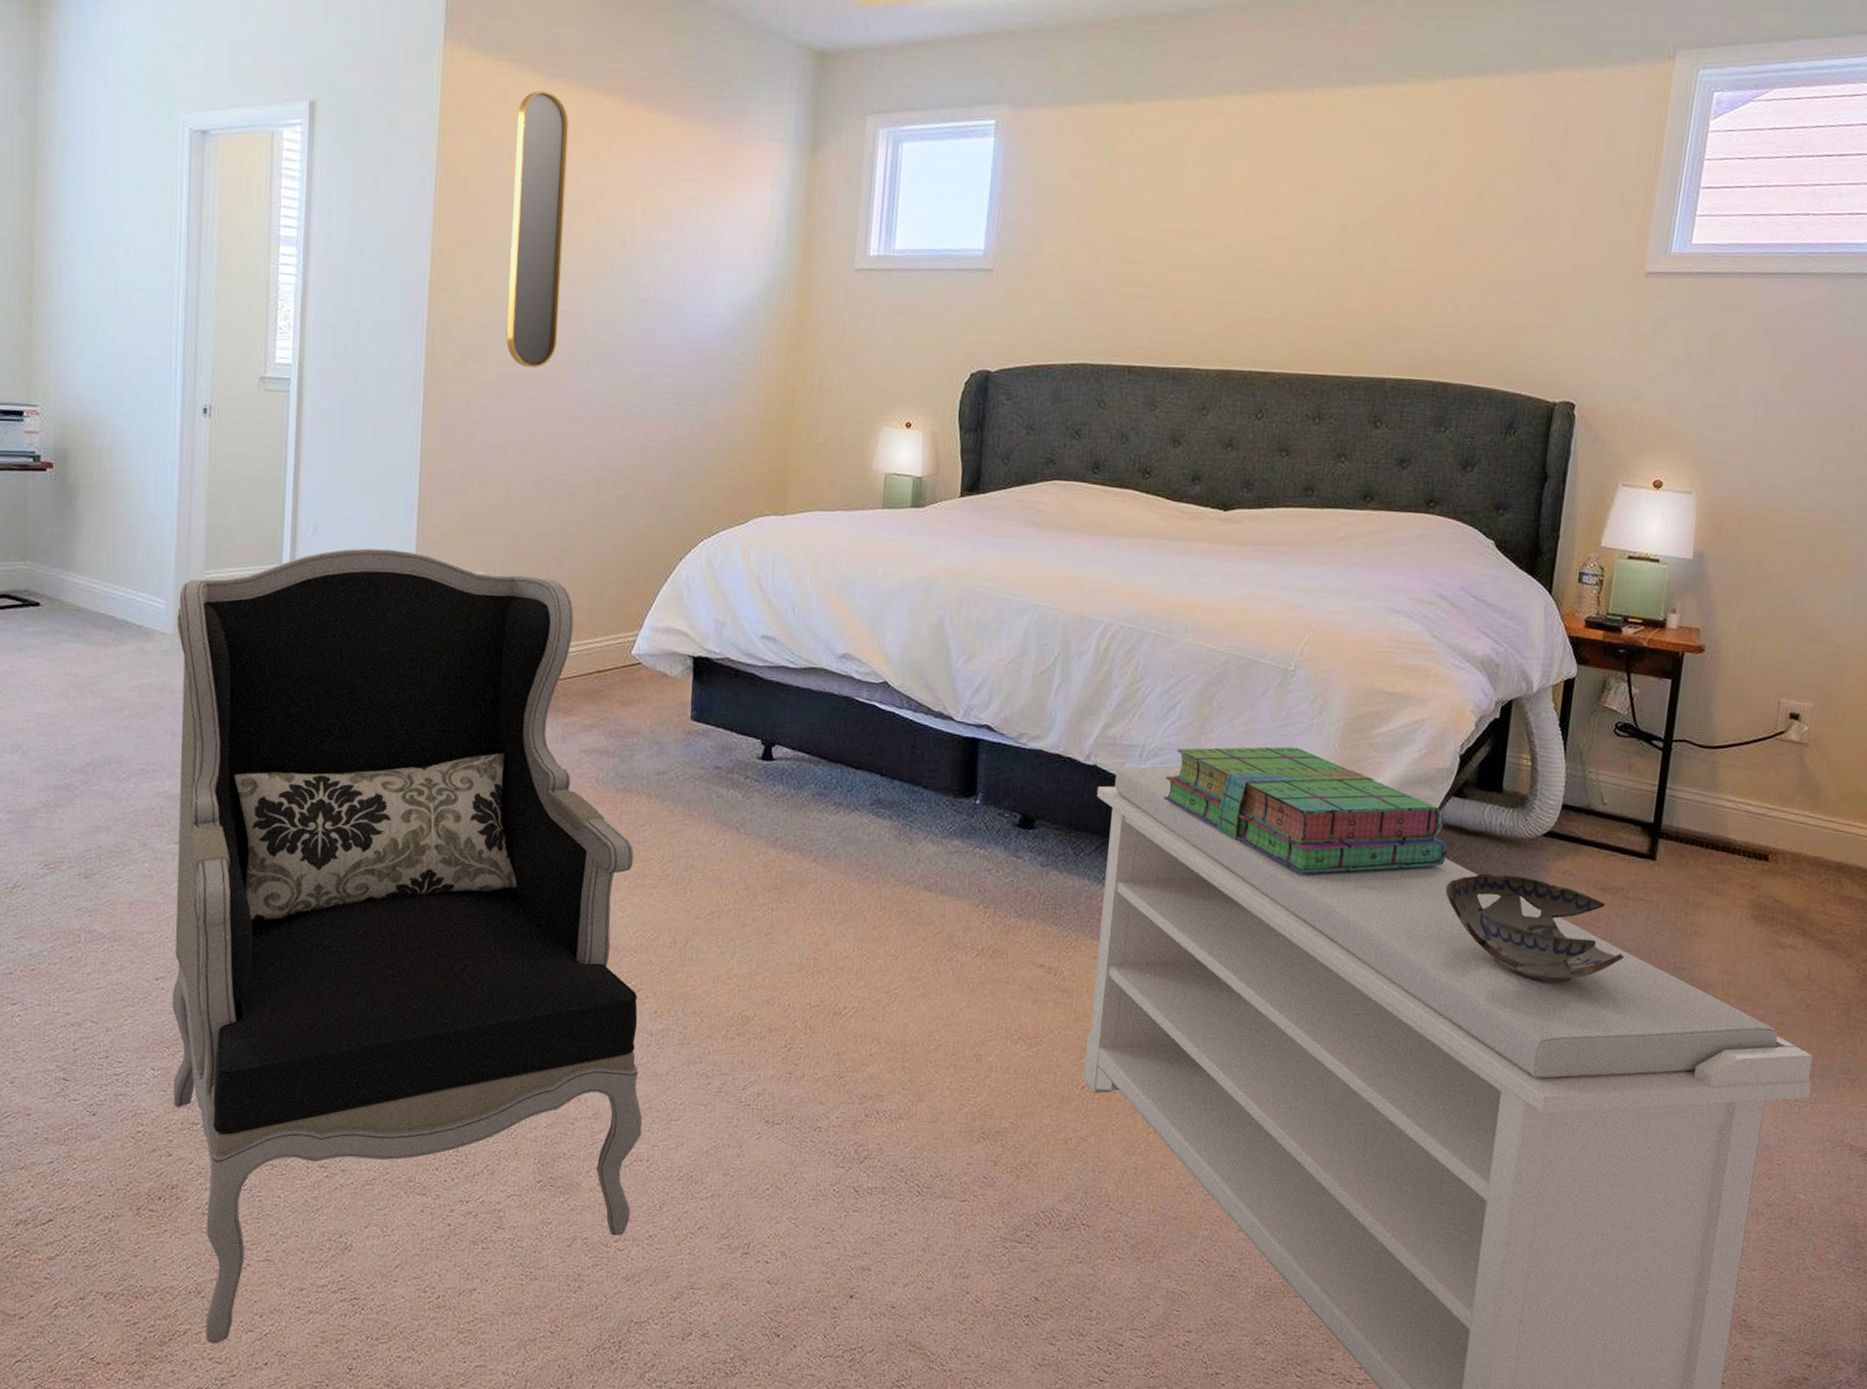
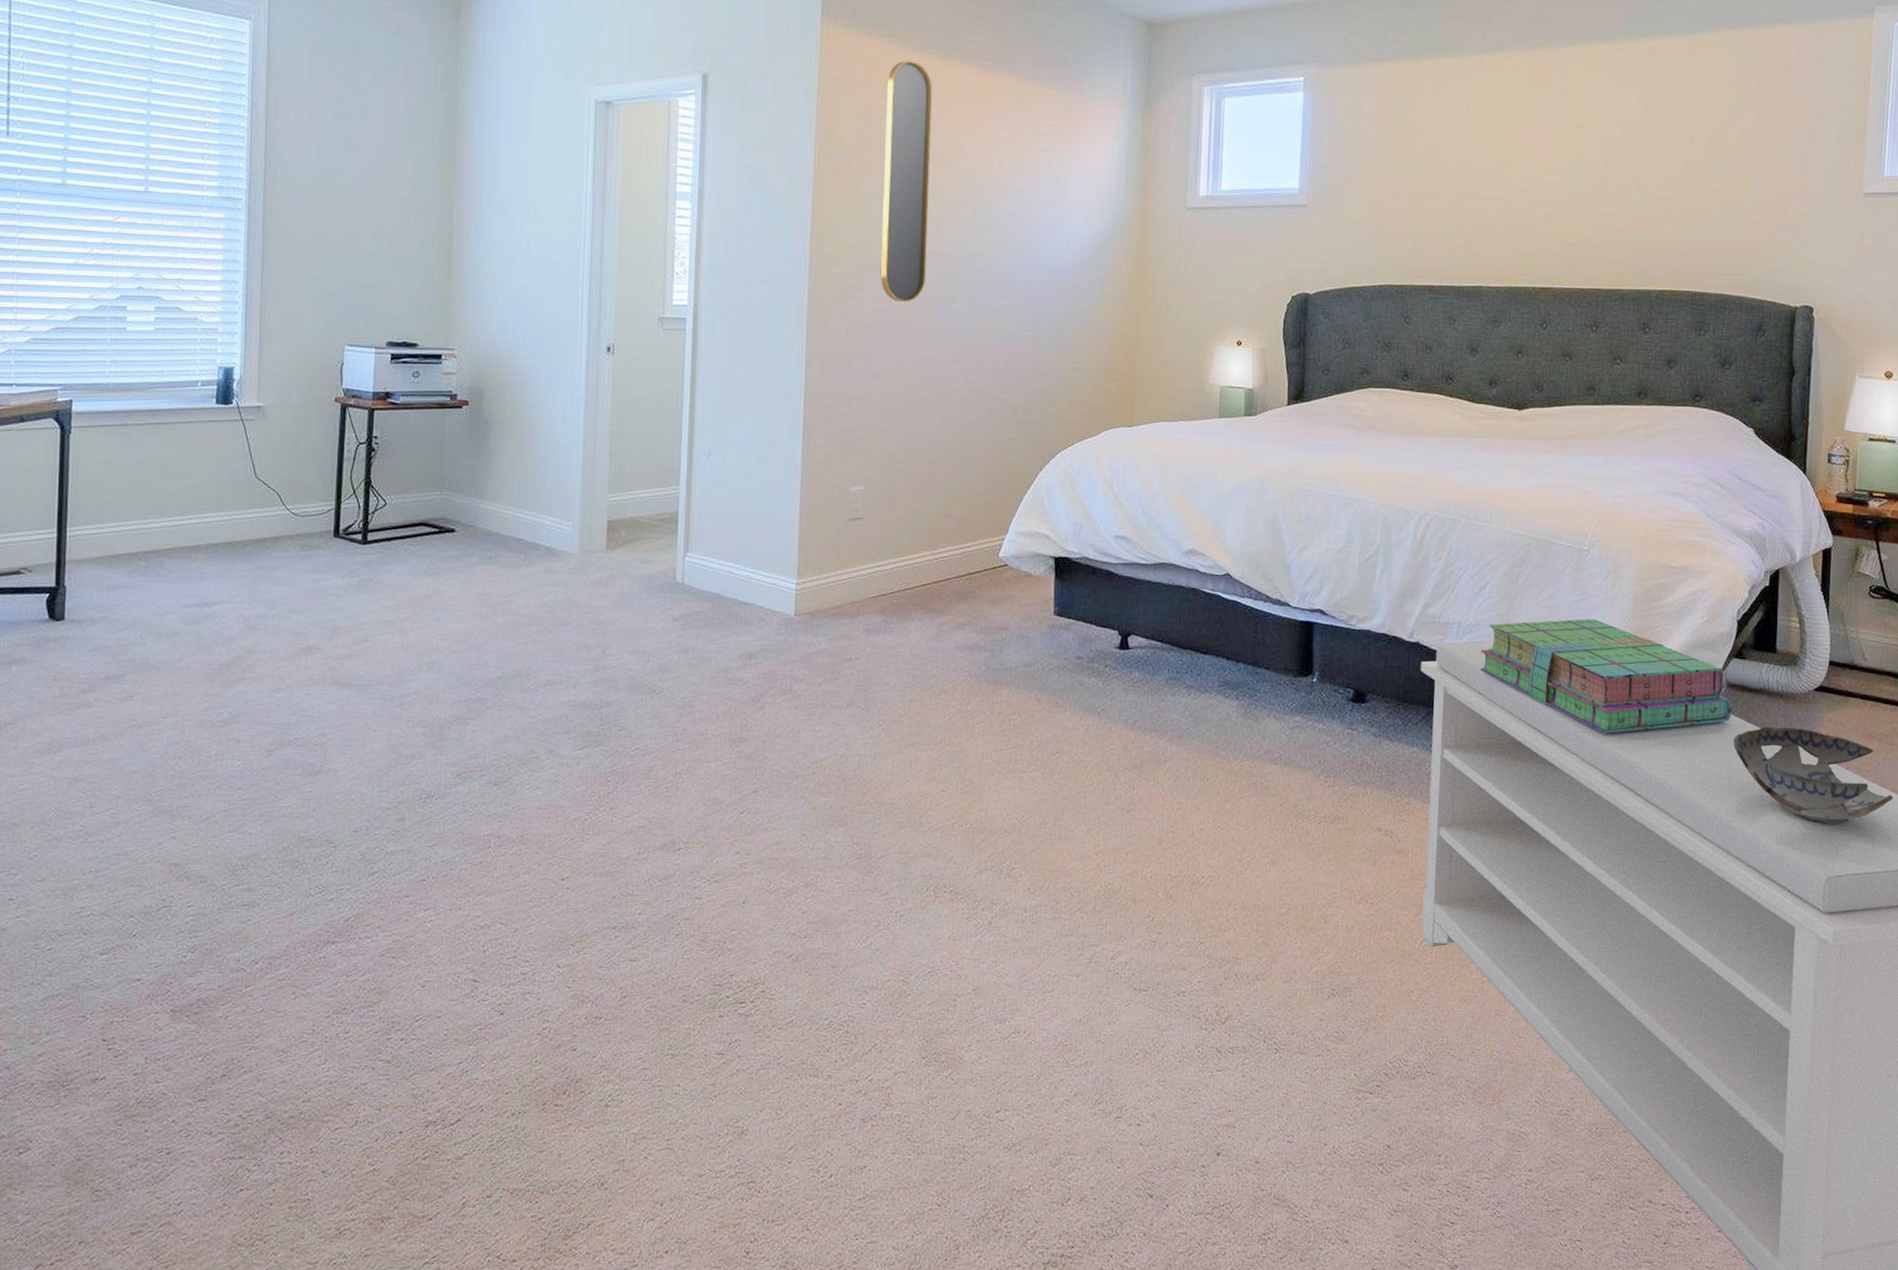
armchair: present [172,548,642,1344] -> none [577,468,1019,1234]

